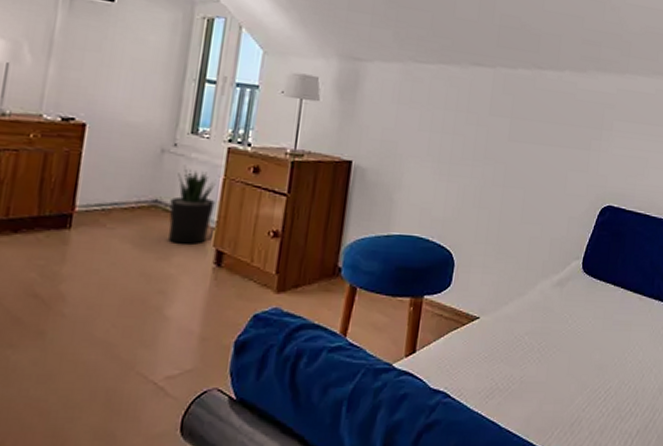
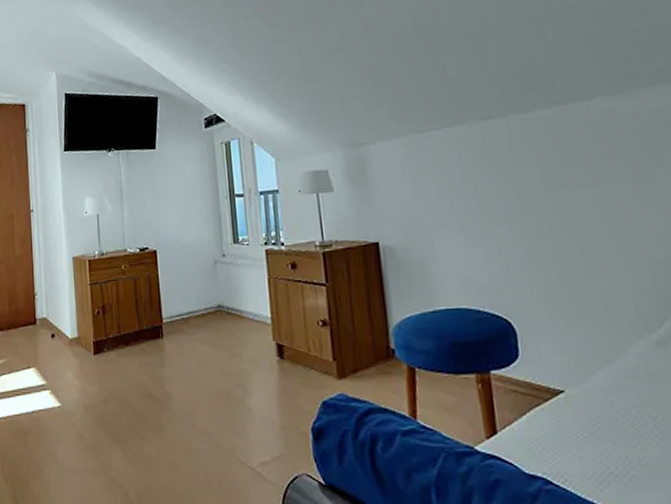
planter: present [168,166,217,245] -> none [230,273,267,341]

